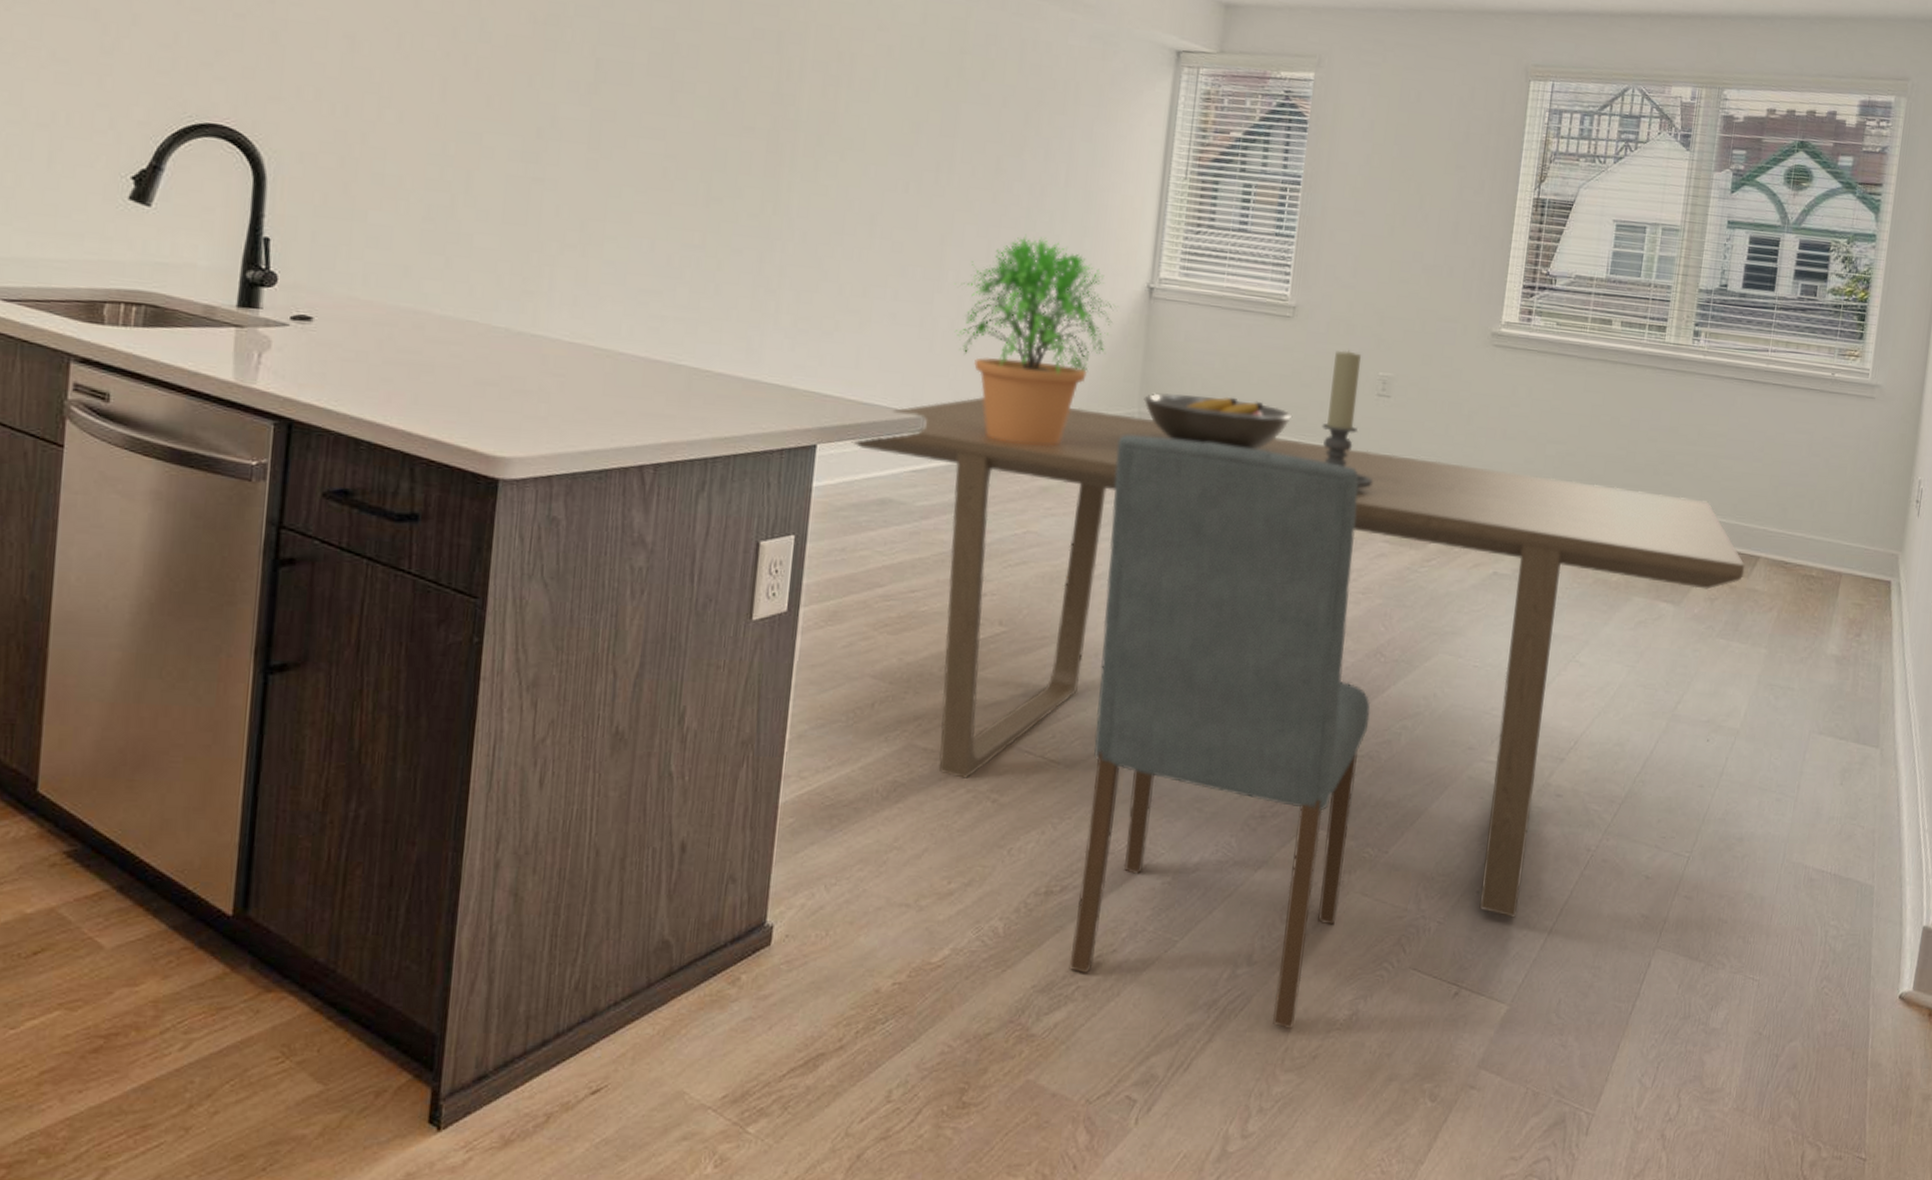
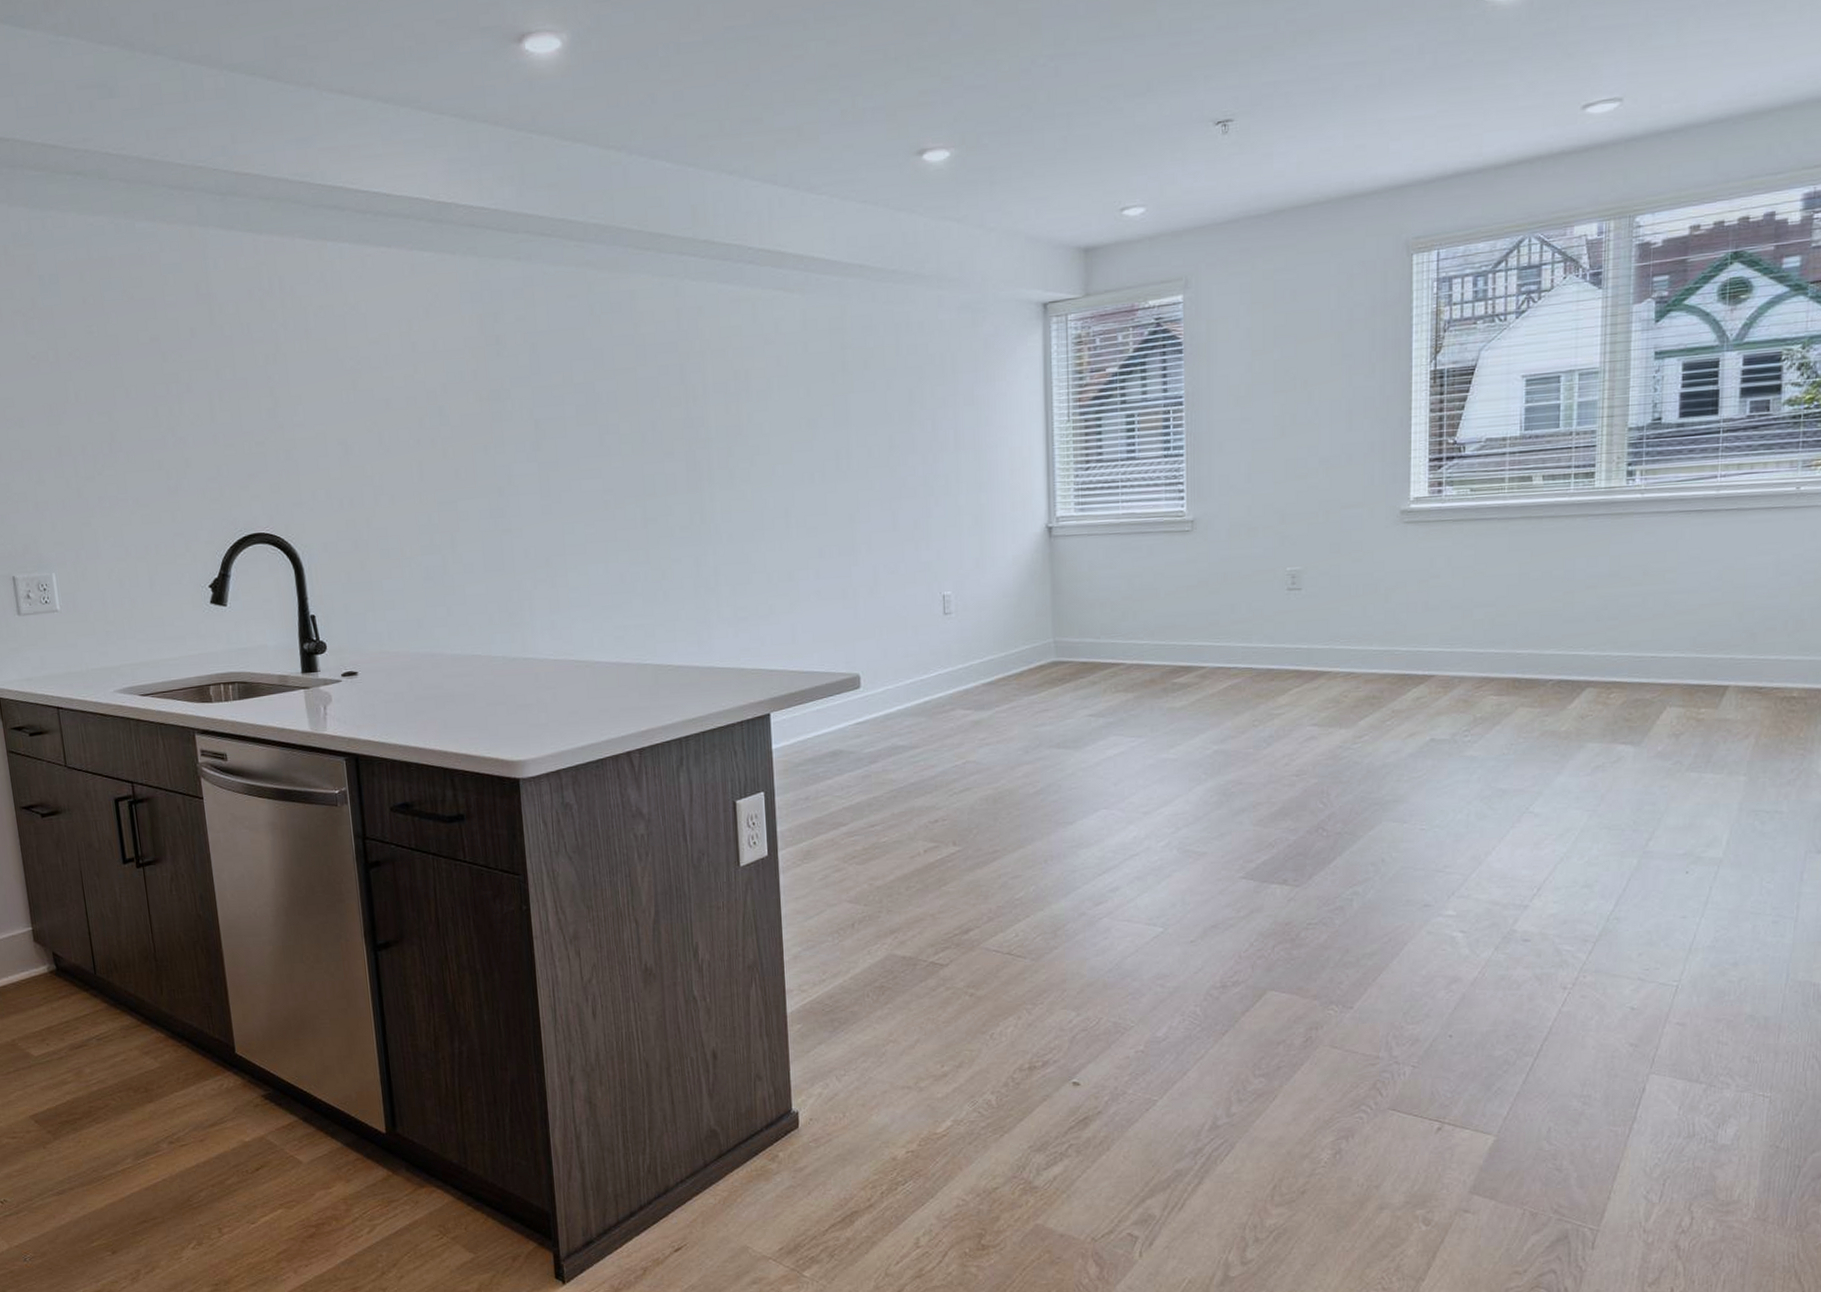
dining table: present [851,397,1745,918] -> none [799,638,1712,1057]
potted plant: present [953,234,1119,445] -> none [867,500,1021,686]
dining chair: present [1069,434,1371,1030] -> none [1038,657,1318,1170]
fruit bowl: present [1144,393,1293,450] -> none [1057,613,1204,662]
candle holder: present [1321,349,1373,490] -> none [1234,551,1293,681]

